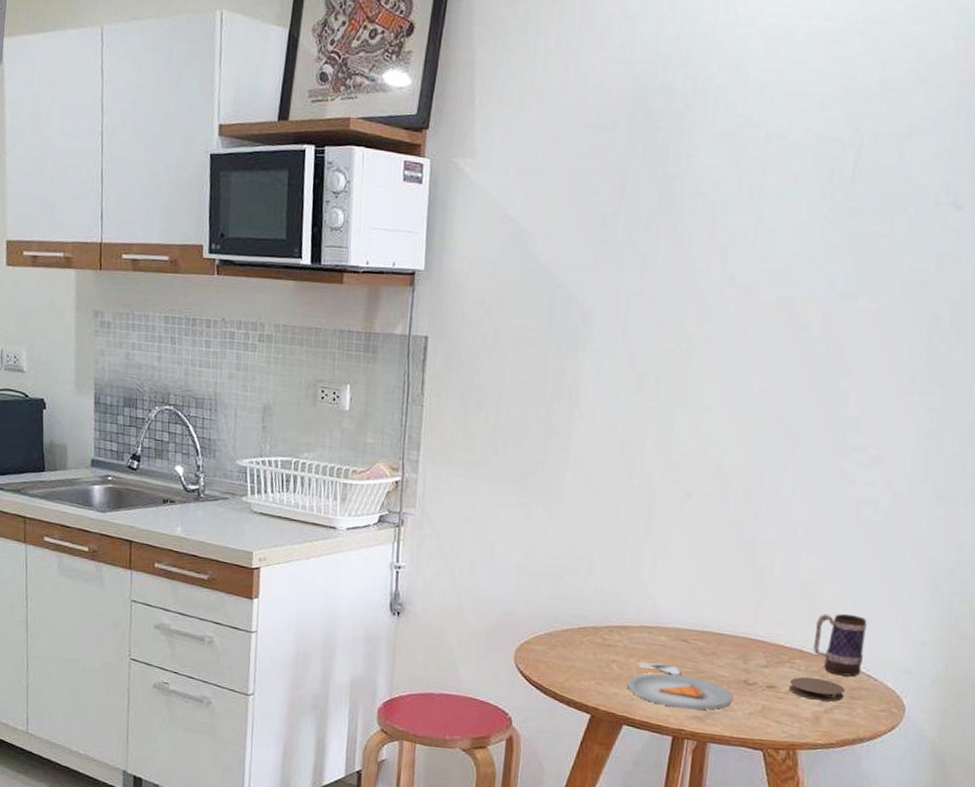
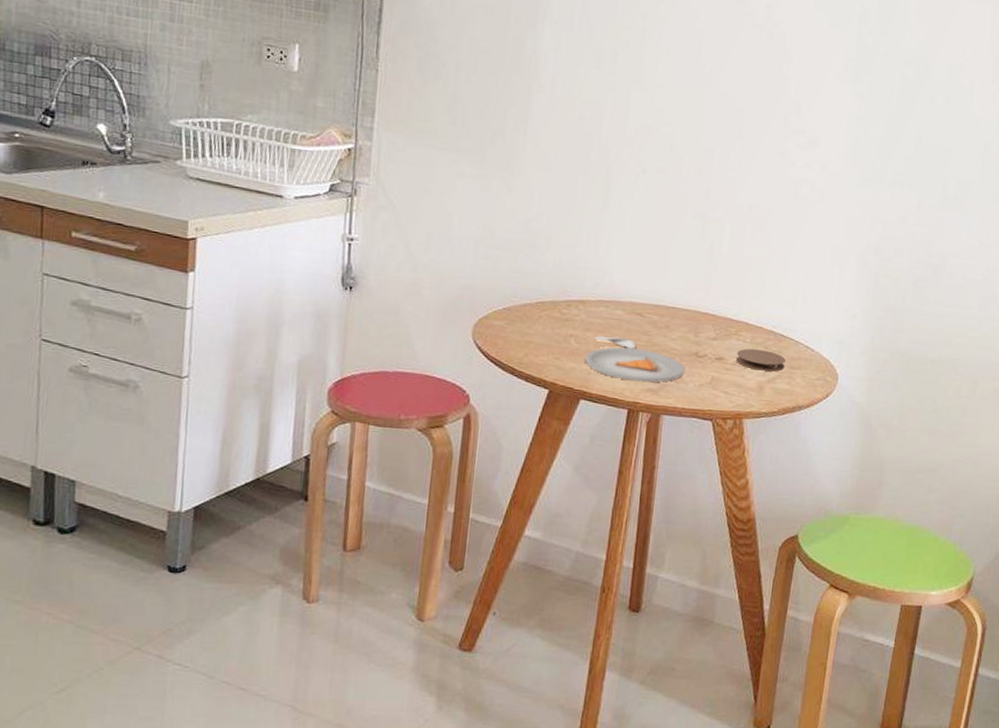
mug: present [813,614,867,677] -> none [758,288,805,348]

